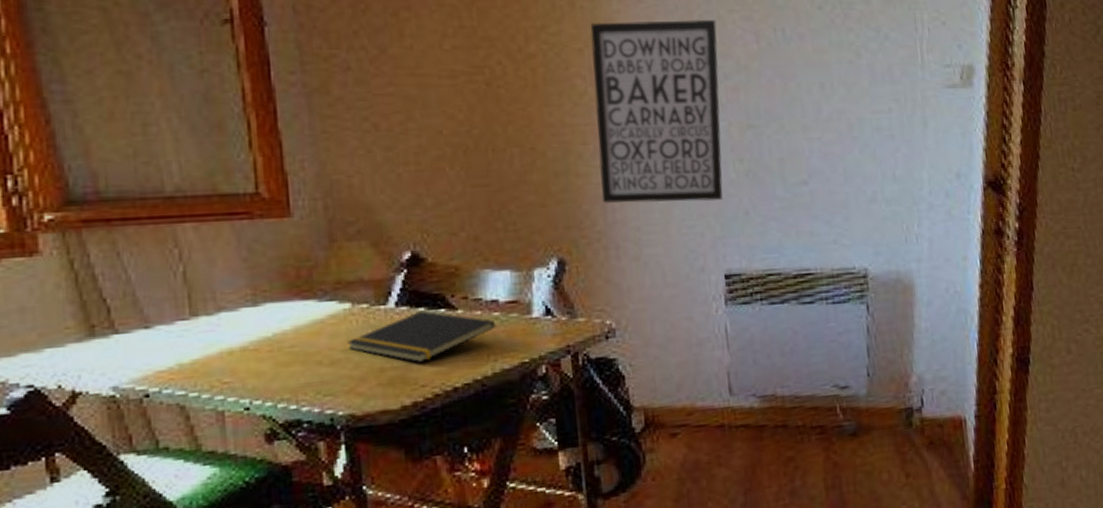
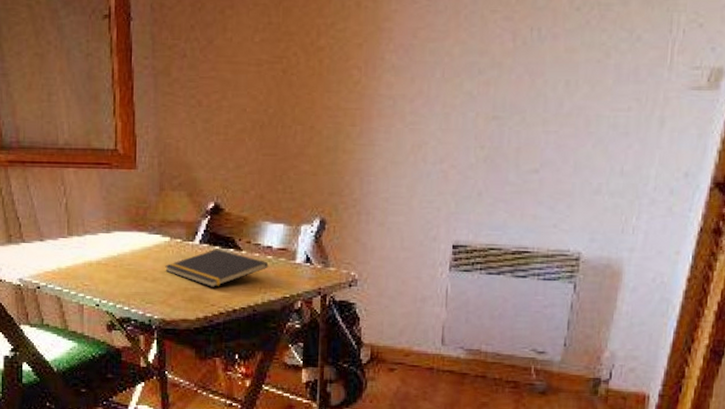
wall art: present [590,19,723,204] -> none [361,18,479,182]

